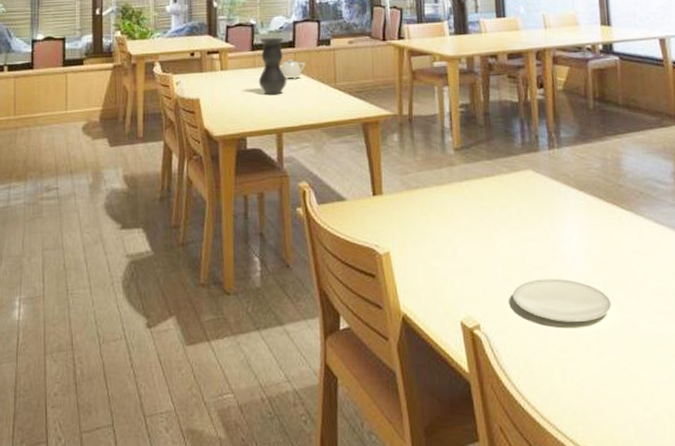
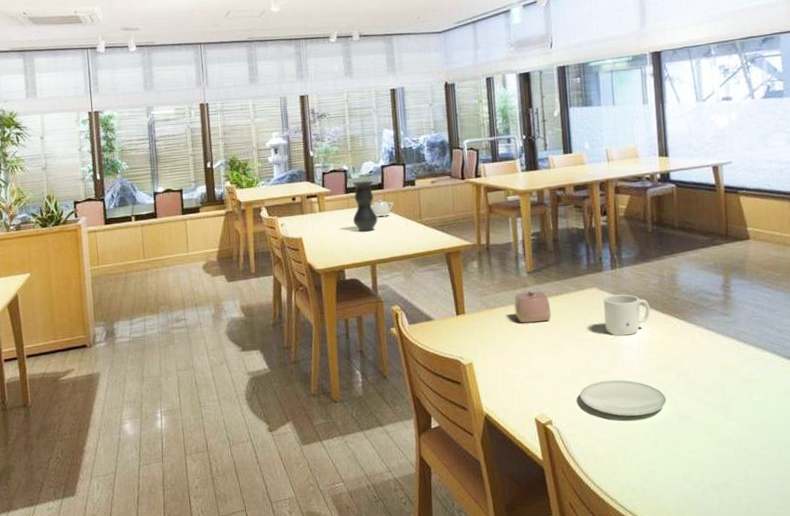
sugar bowl: none [438,170,481,208] -> present [514,290,551,323]
mug: none [539,178,593,227] -> present [603,294,651,336]

